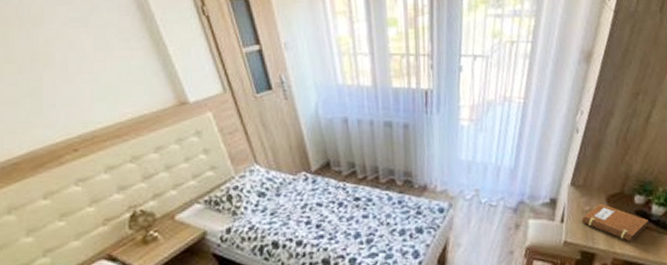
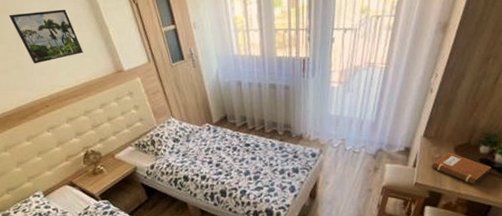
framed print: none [21,20,131,92] -> present [9,9,83,64]

